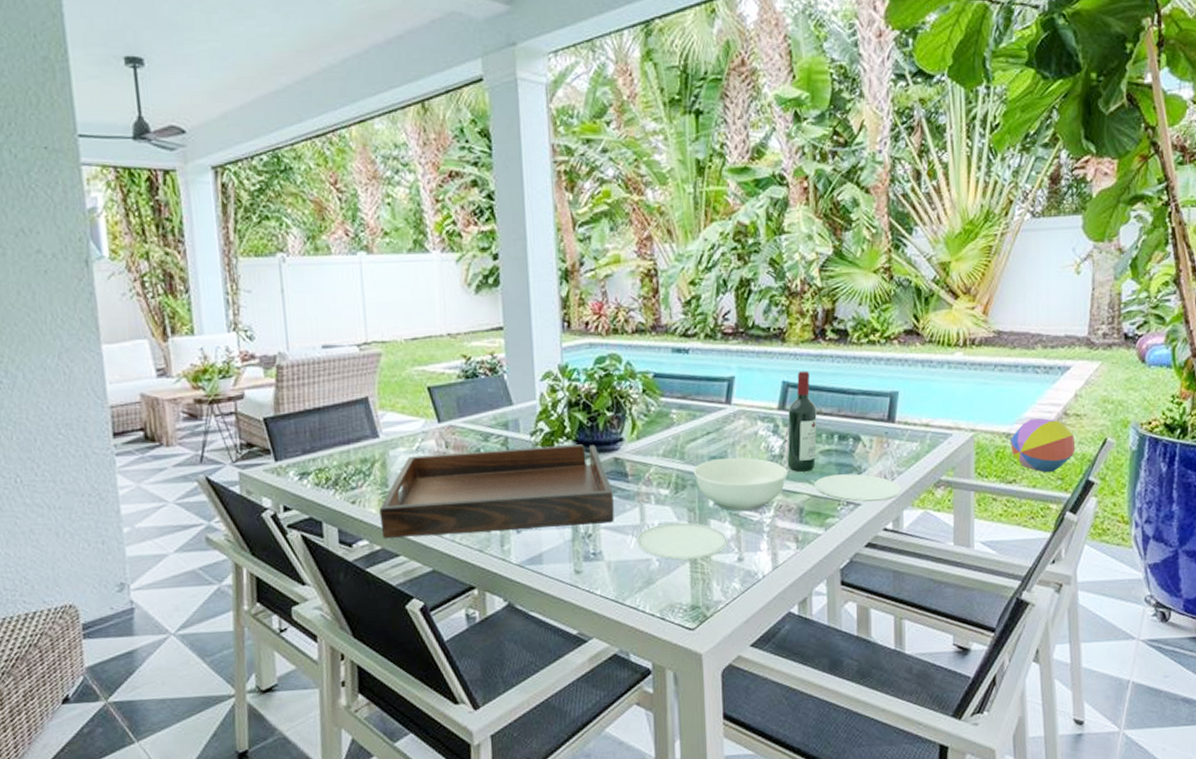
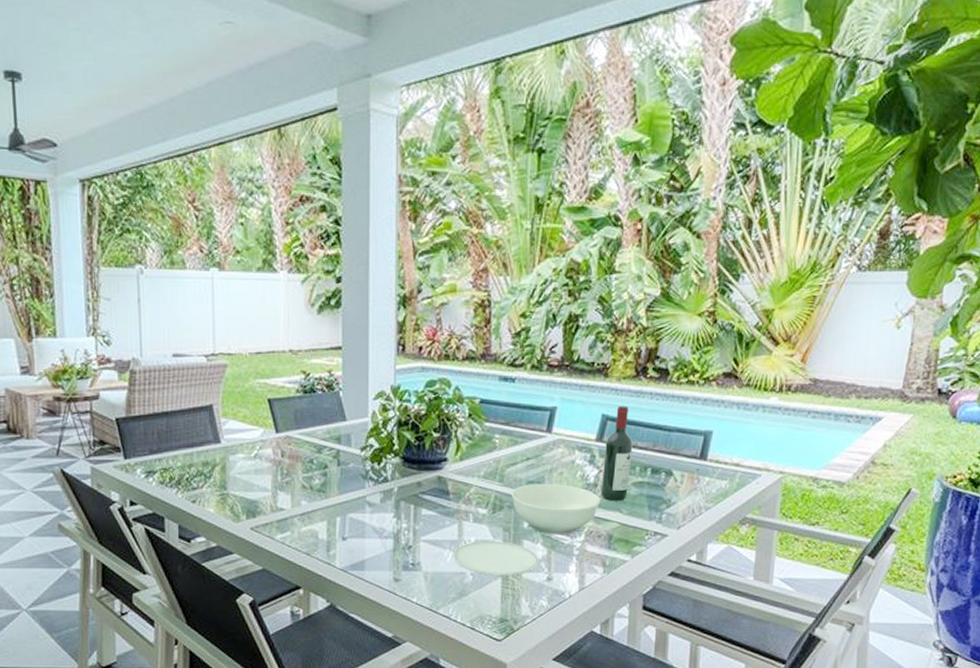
serving tray: present [379,444,614,538] -> none [217,461,434,536]
plate: present [813,473,902,503] -> none [624,506,708,534]
beachball: present [1010,418,1076,472] -> none [816,465,880,517]

